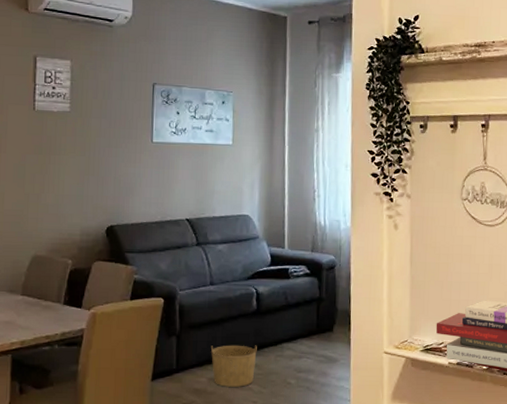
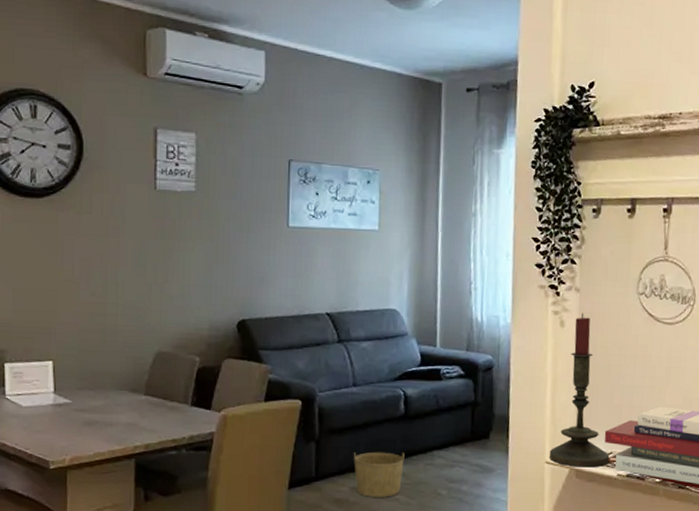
candle: none [387,217,441,357] -> present [549,313,610,468]

